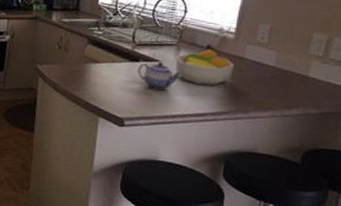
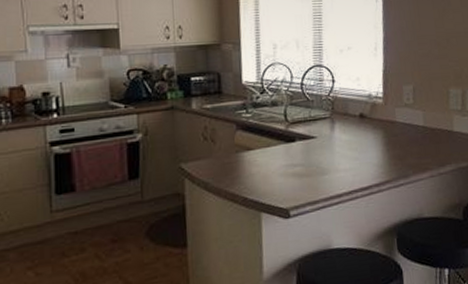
teapot: present [138,62,182,91] -> none [295,138,340,170]
fruit bowl: present [175,48,235,85] -> none [332,117,389,156]

